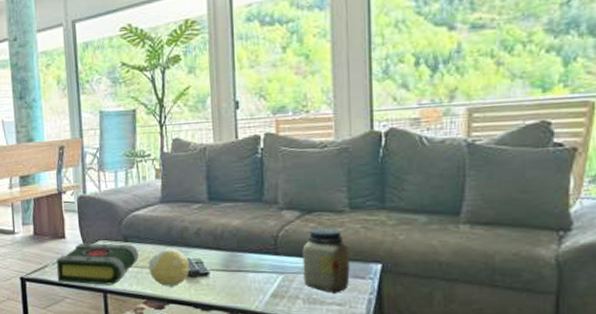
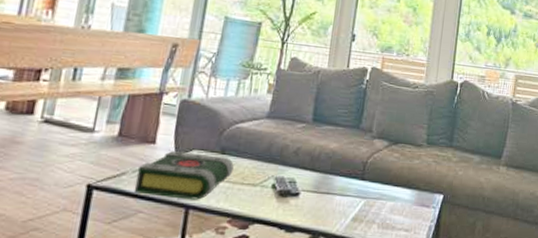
decorative ball: present [148,247,190,287] -> none [240,164,283,206]
jar: present [302,228,350,293] -> none [381,158,422,220]

